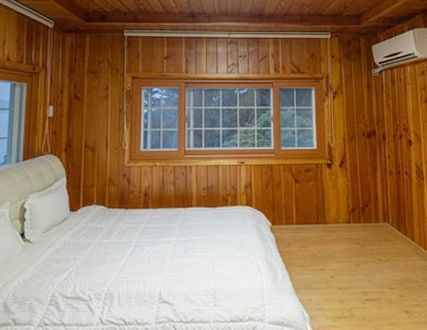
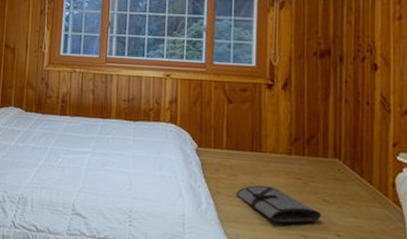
tool roll: none [307,253,377,285] -> present [236,185,321,224]

